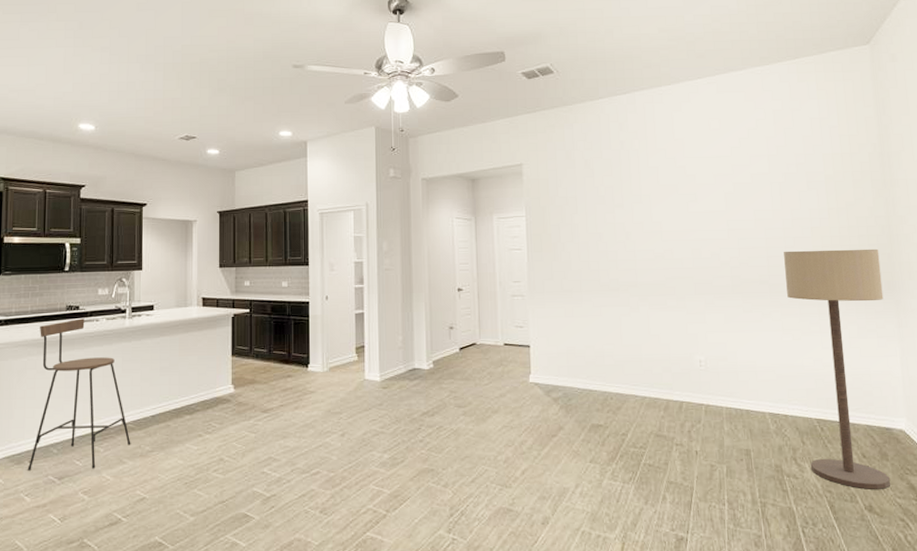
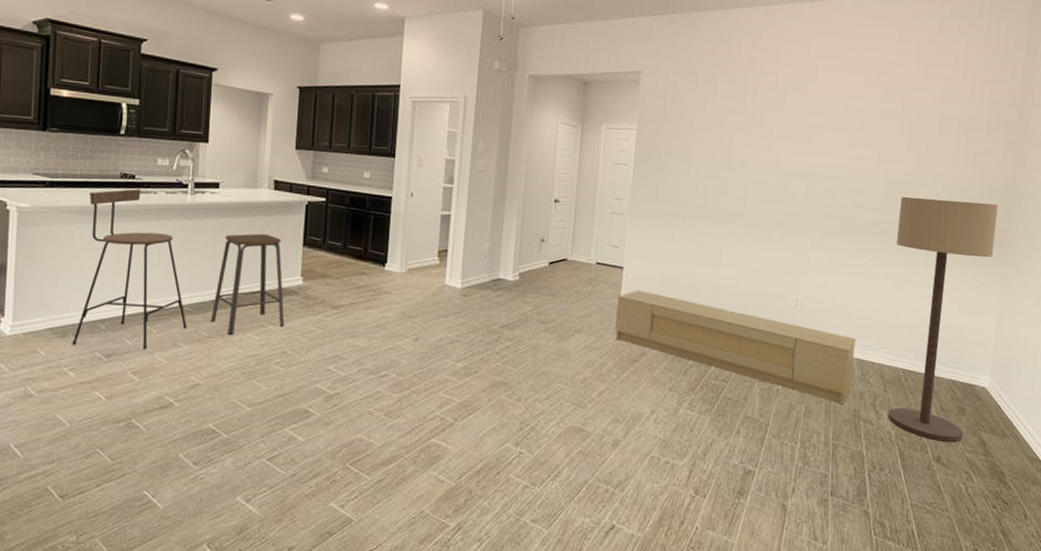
bar stool: none [152,347,220,447] -> present [210,233,285,335]
tv stand: none [528,366,769,461] -> present [615,290,856,405]

